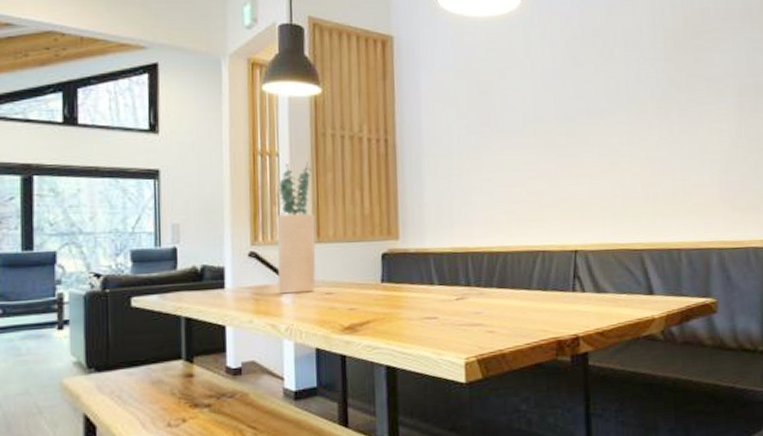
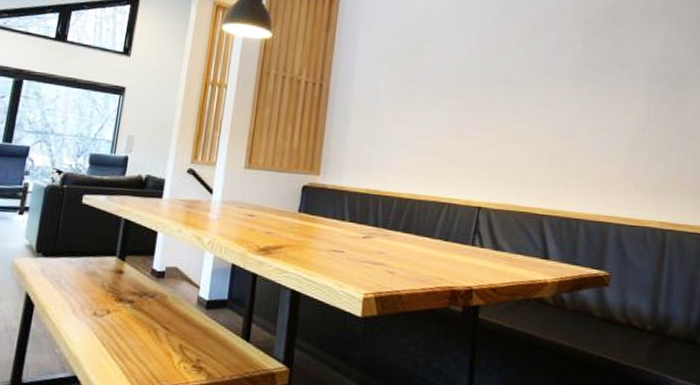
vase: present [277,161,316,294] -> none [207,95,253,212]

